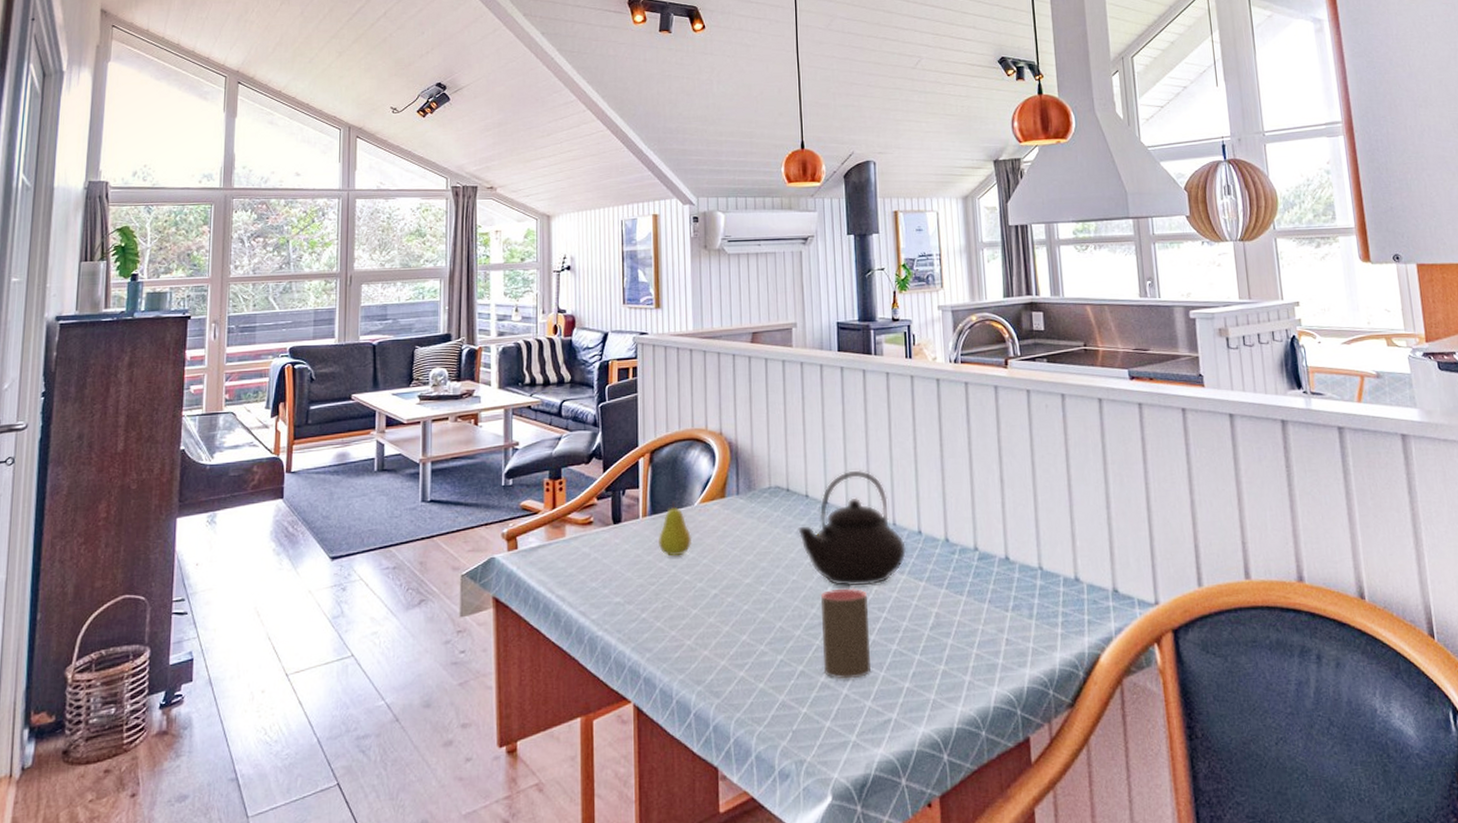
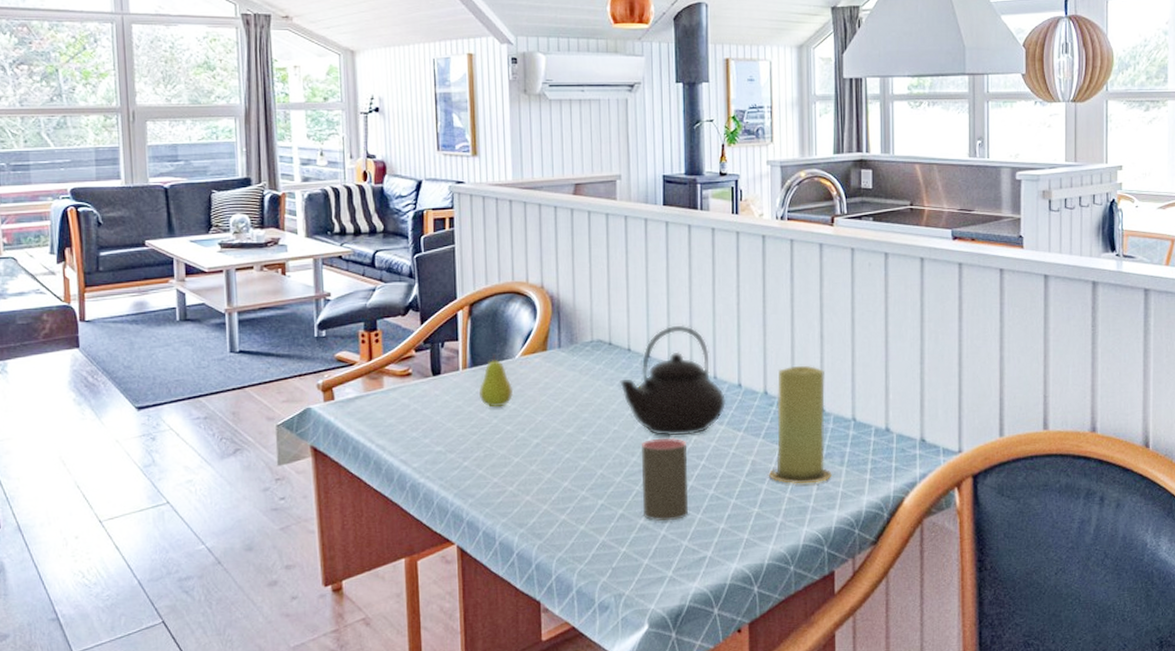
candle: none [953,511,1021,639] -> present [768,365,832,484]

